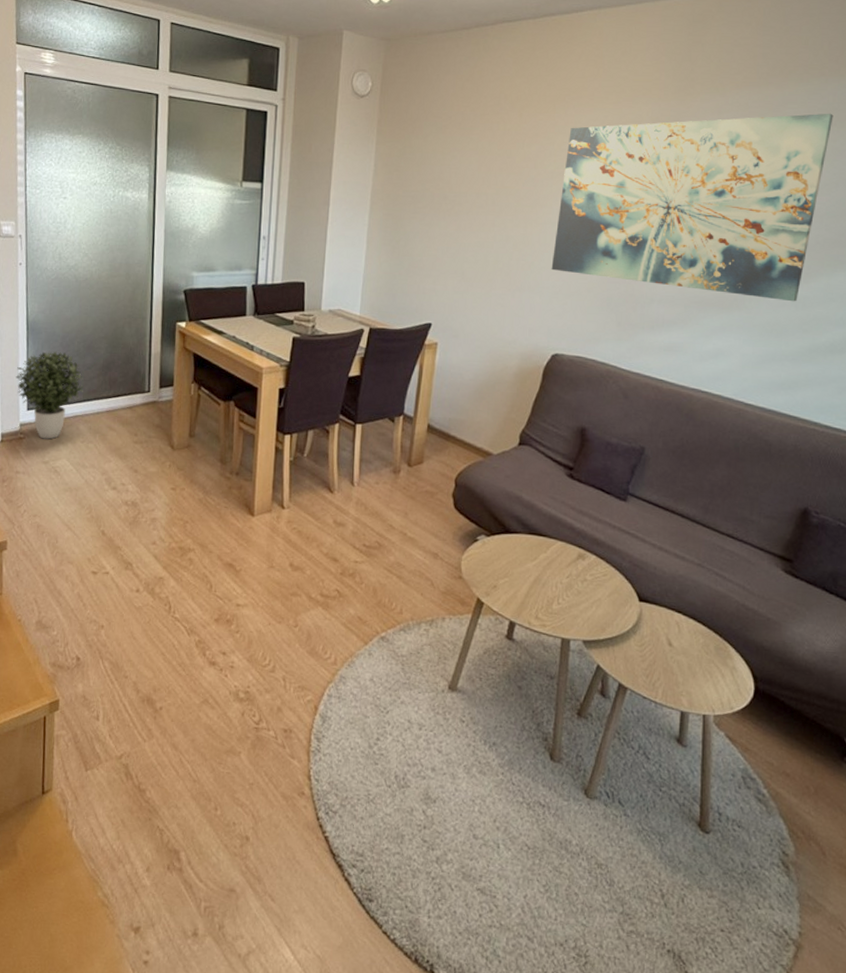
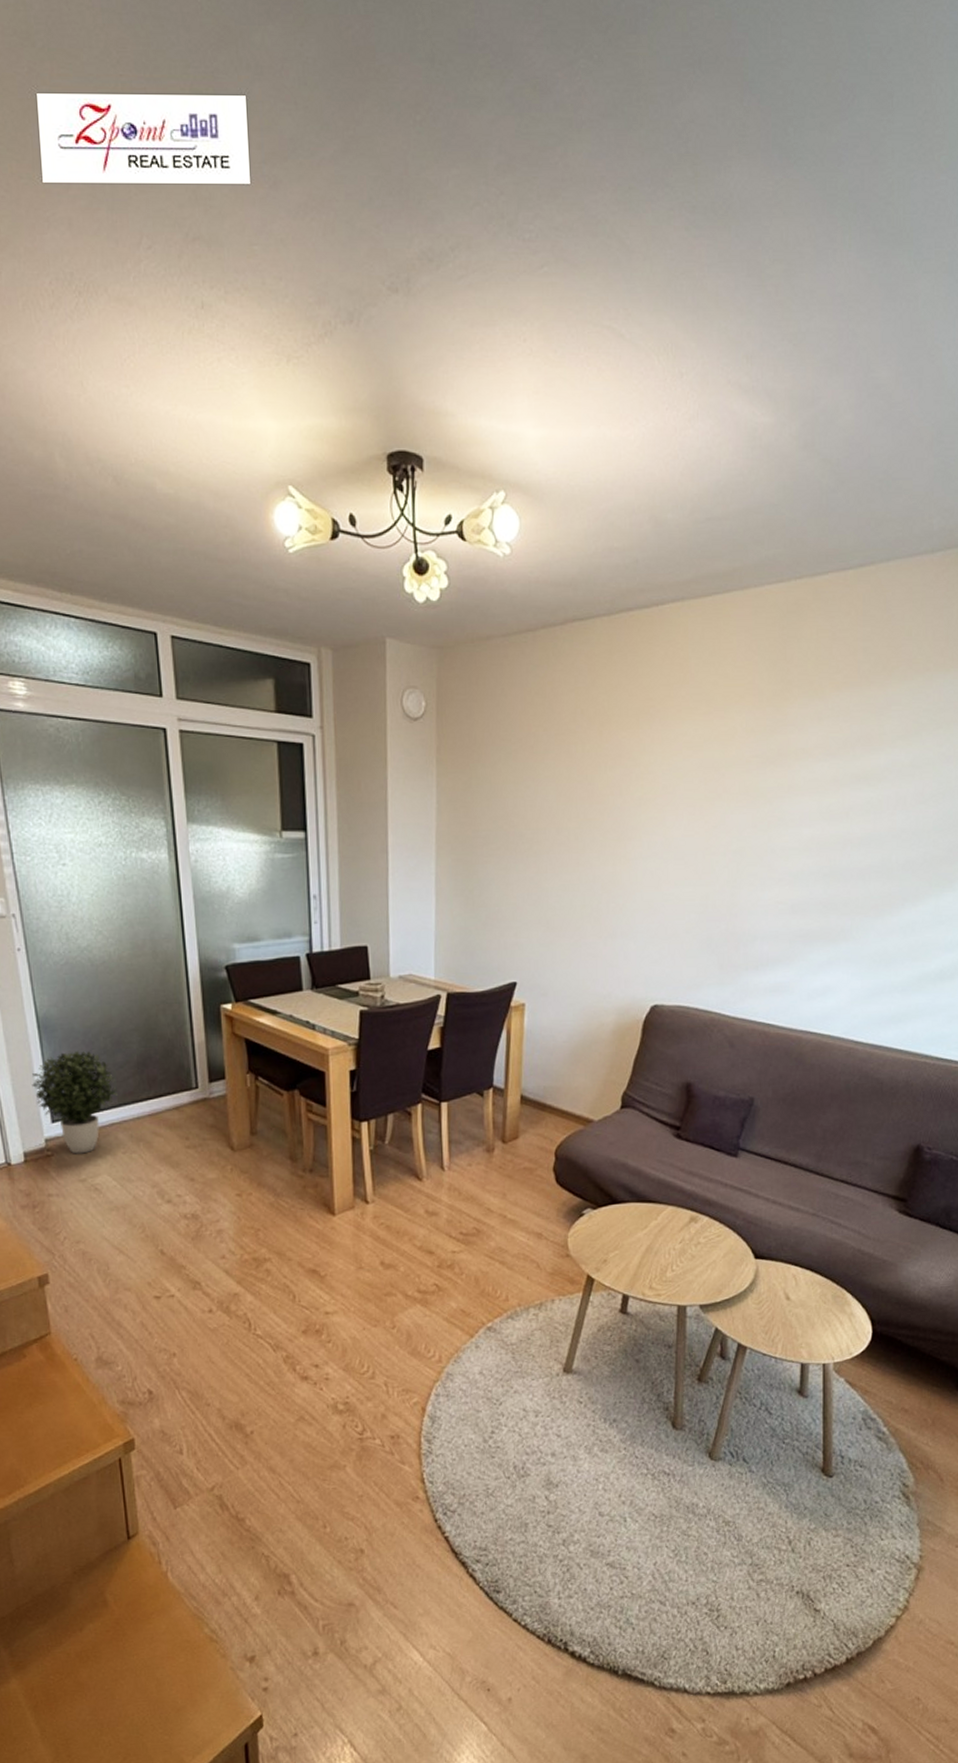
wall art: present [551,113,833,302] -> none [645,714,939,928]

